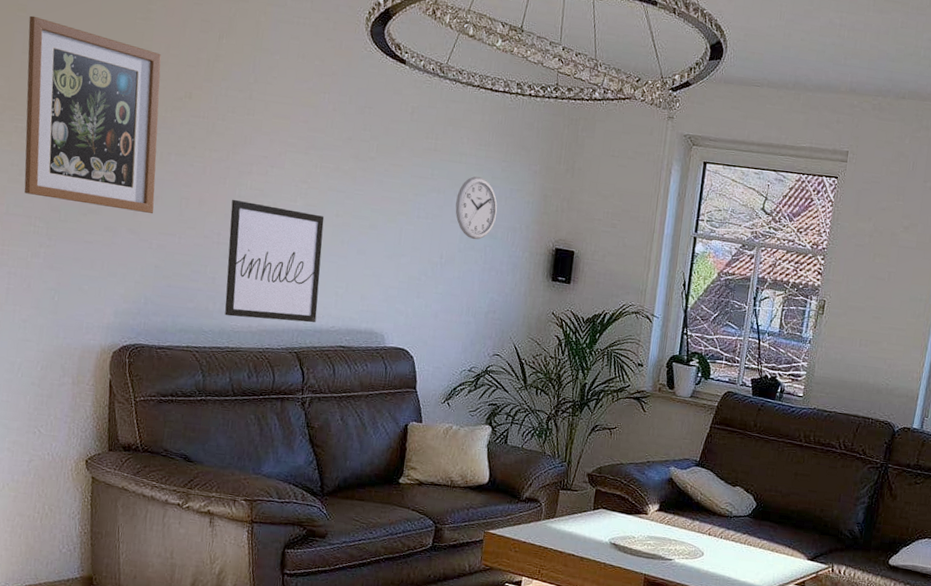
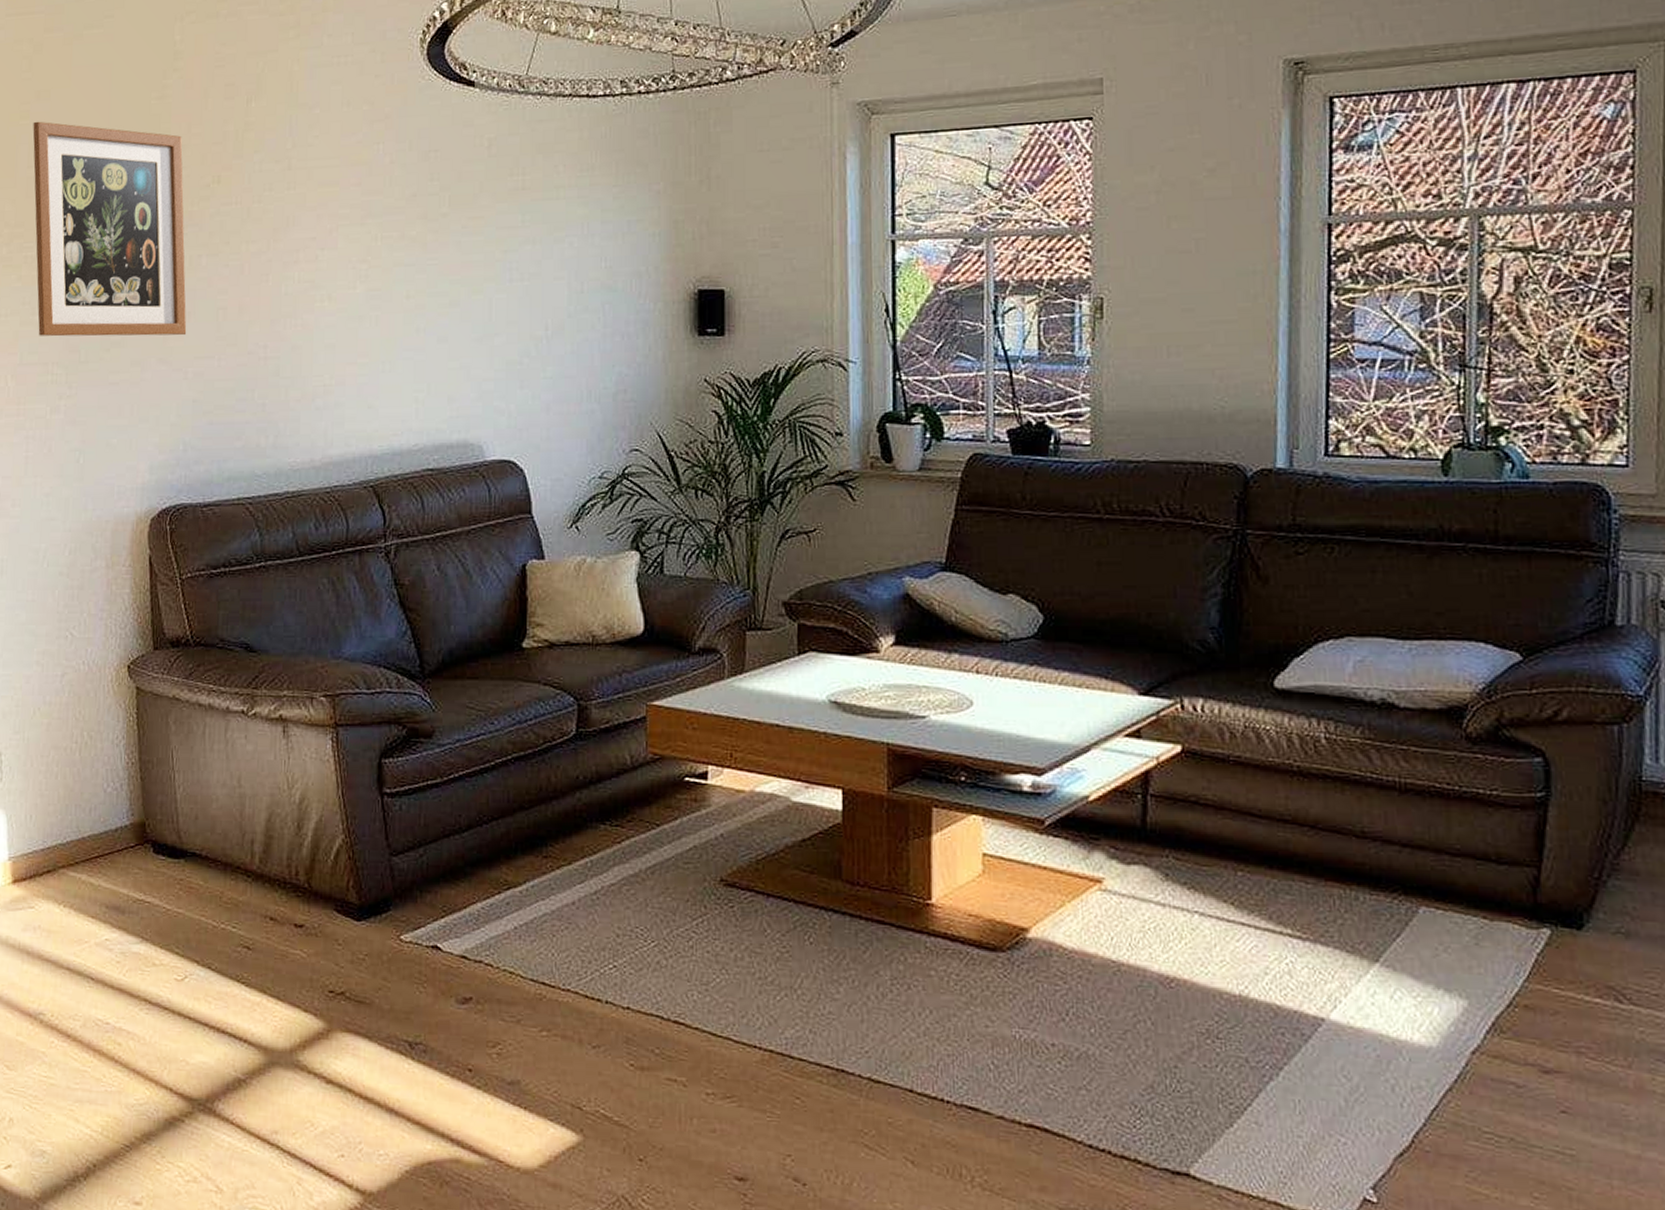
wall art: present [225,199,325,323] -> none [277,299,394,451]
wall clock: present [455,176,498,240] -> none [558,212,614,298]

